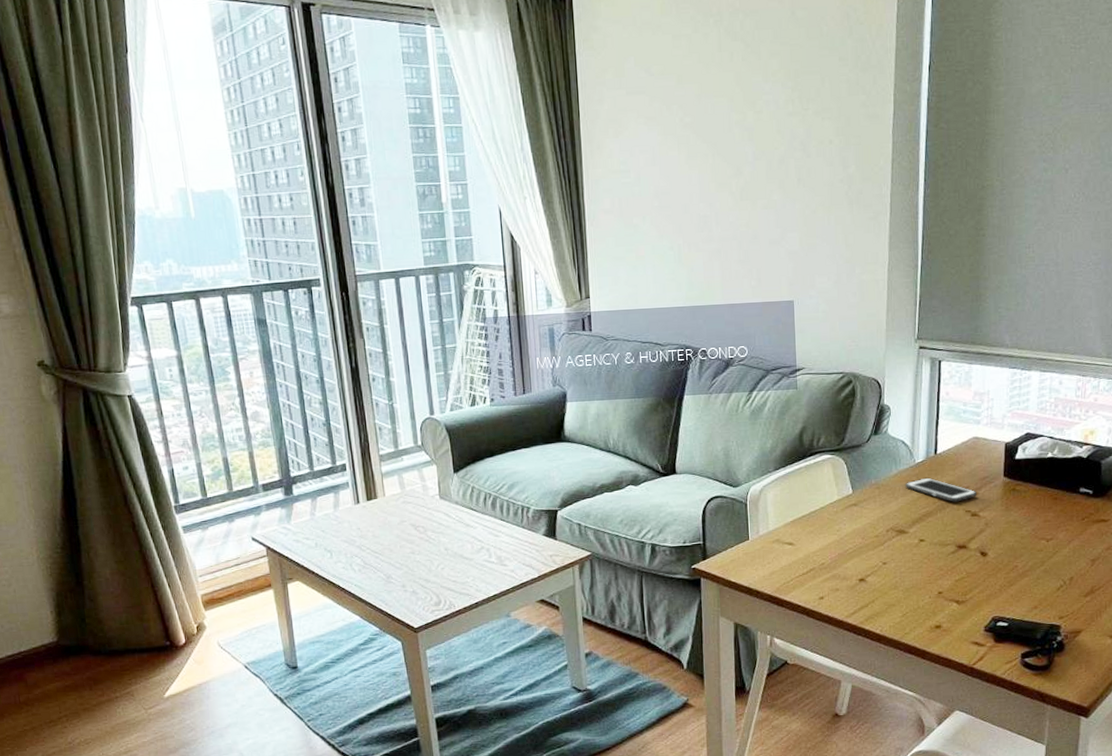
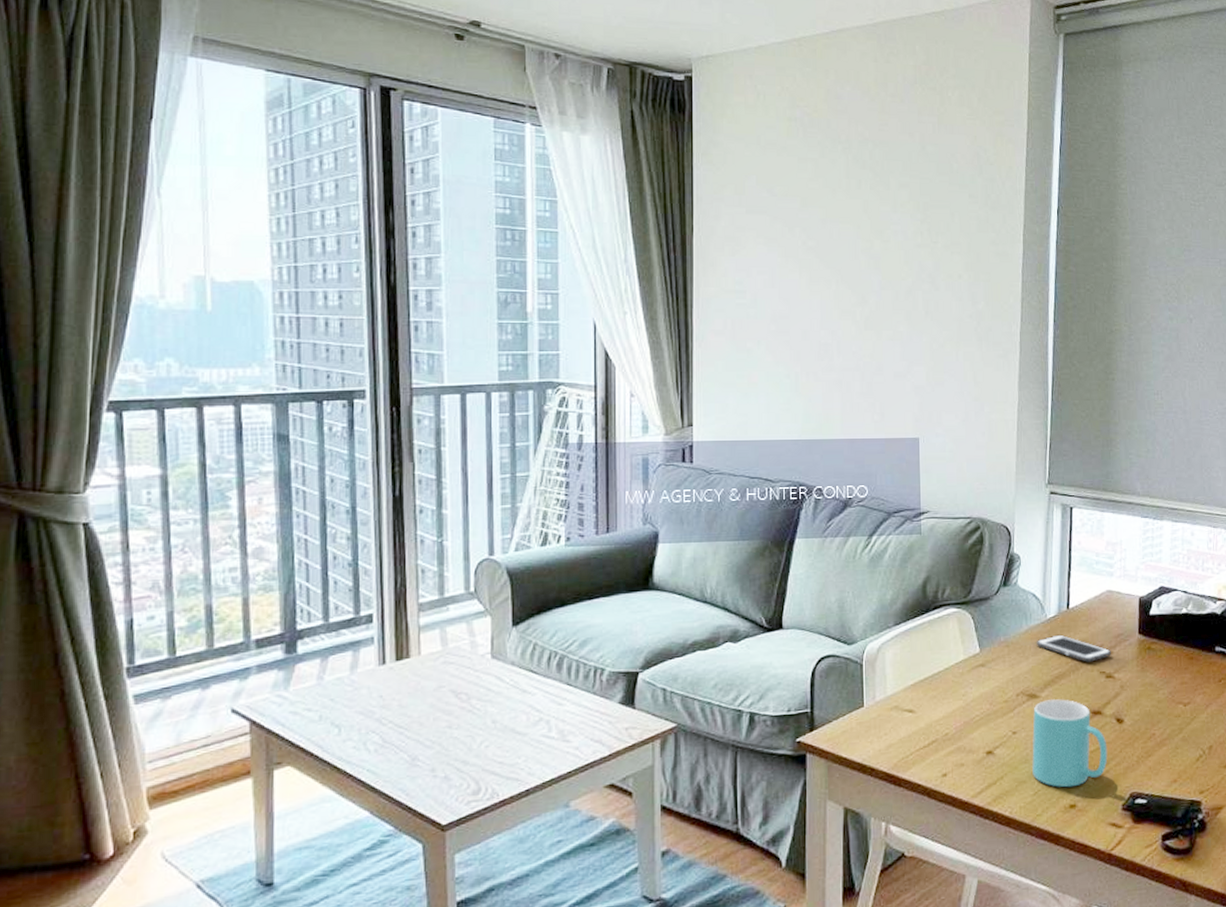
mug: none [901,534,972,611] -> present [1032,699,1108,788]

